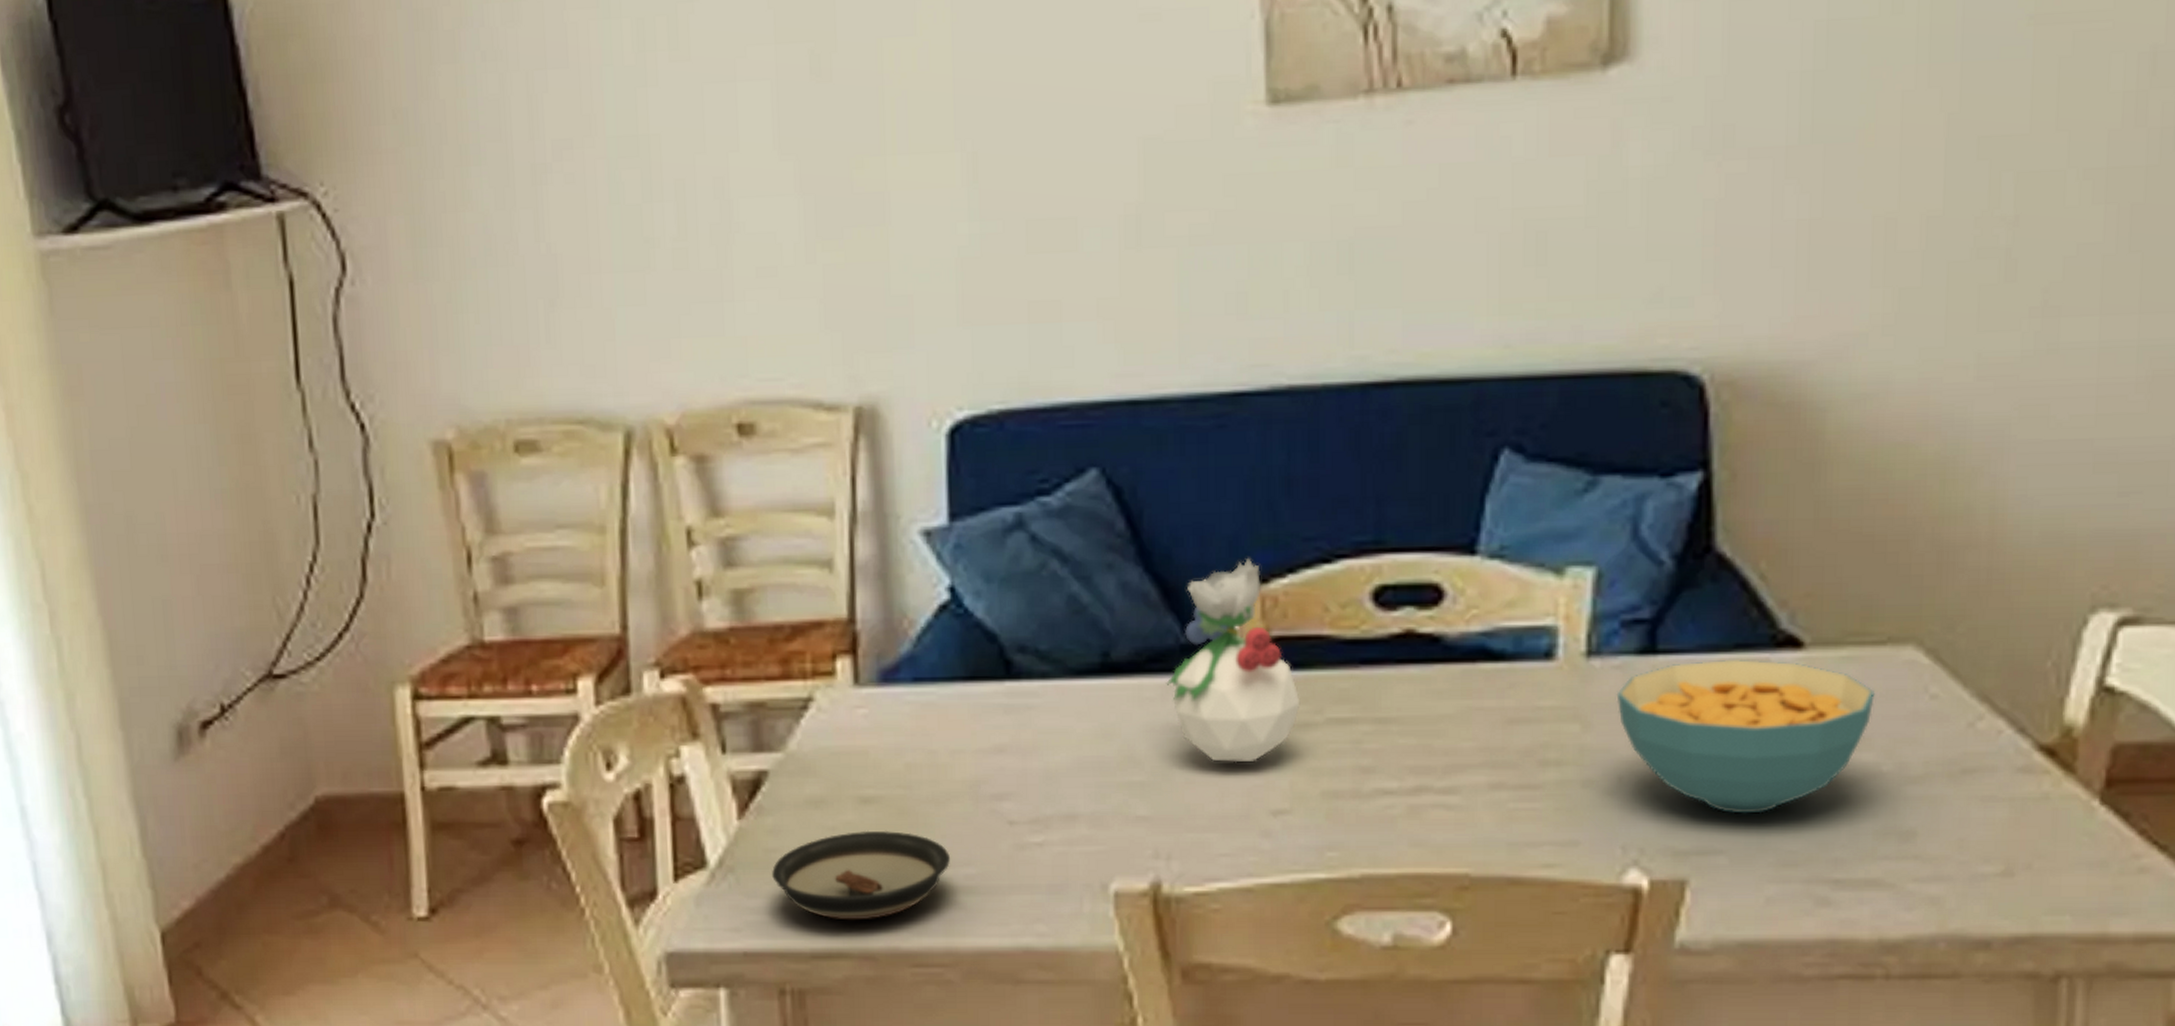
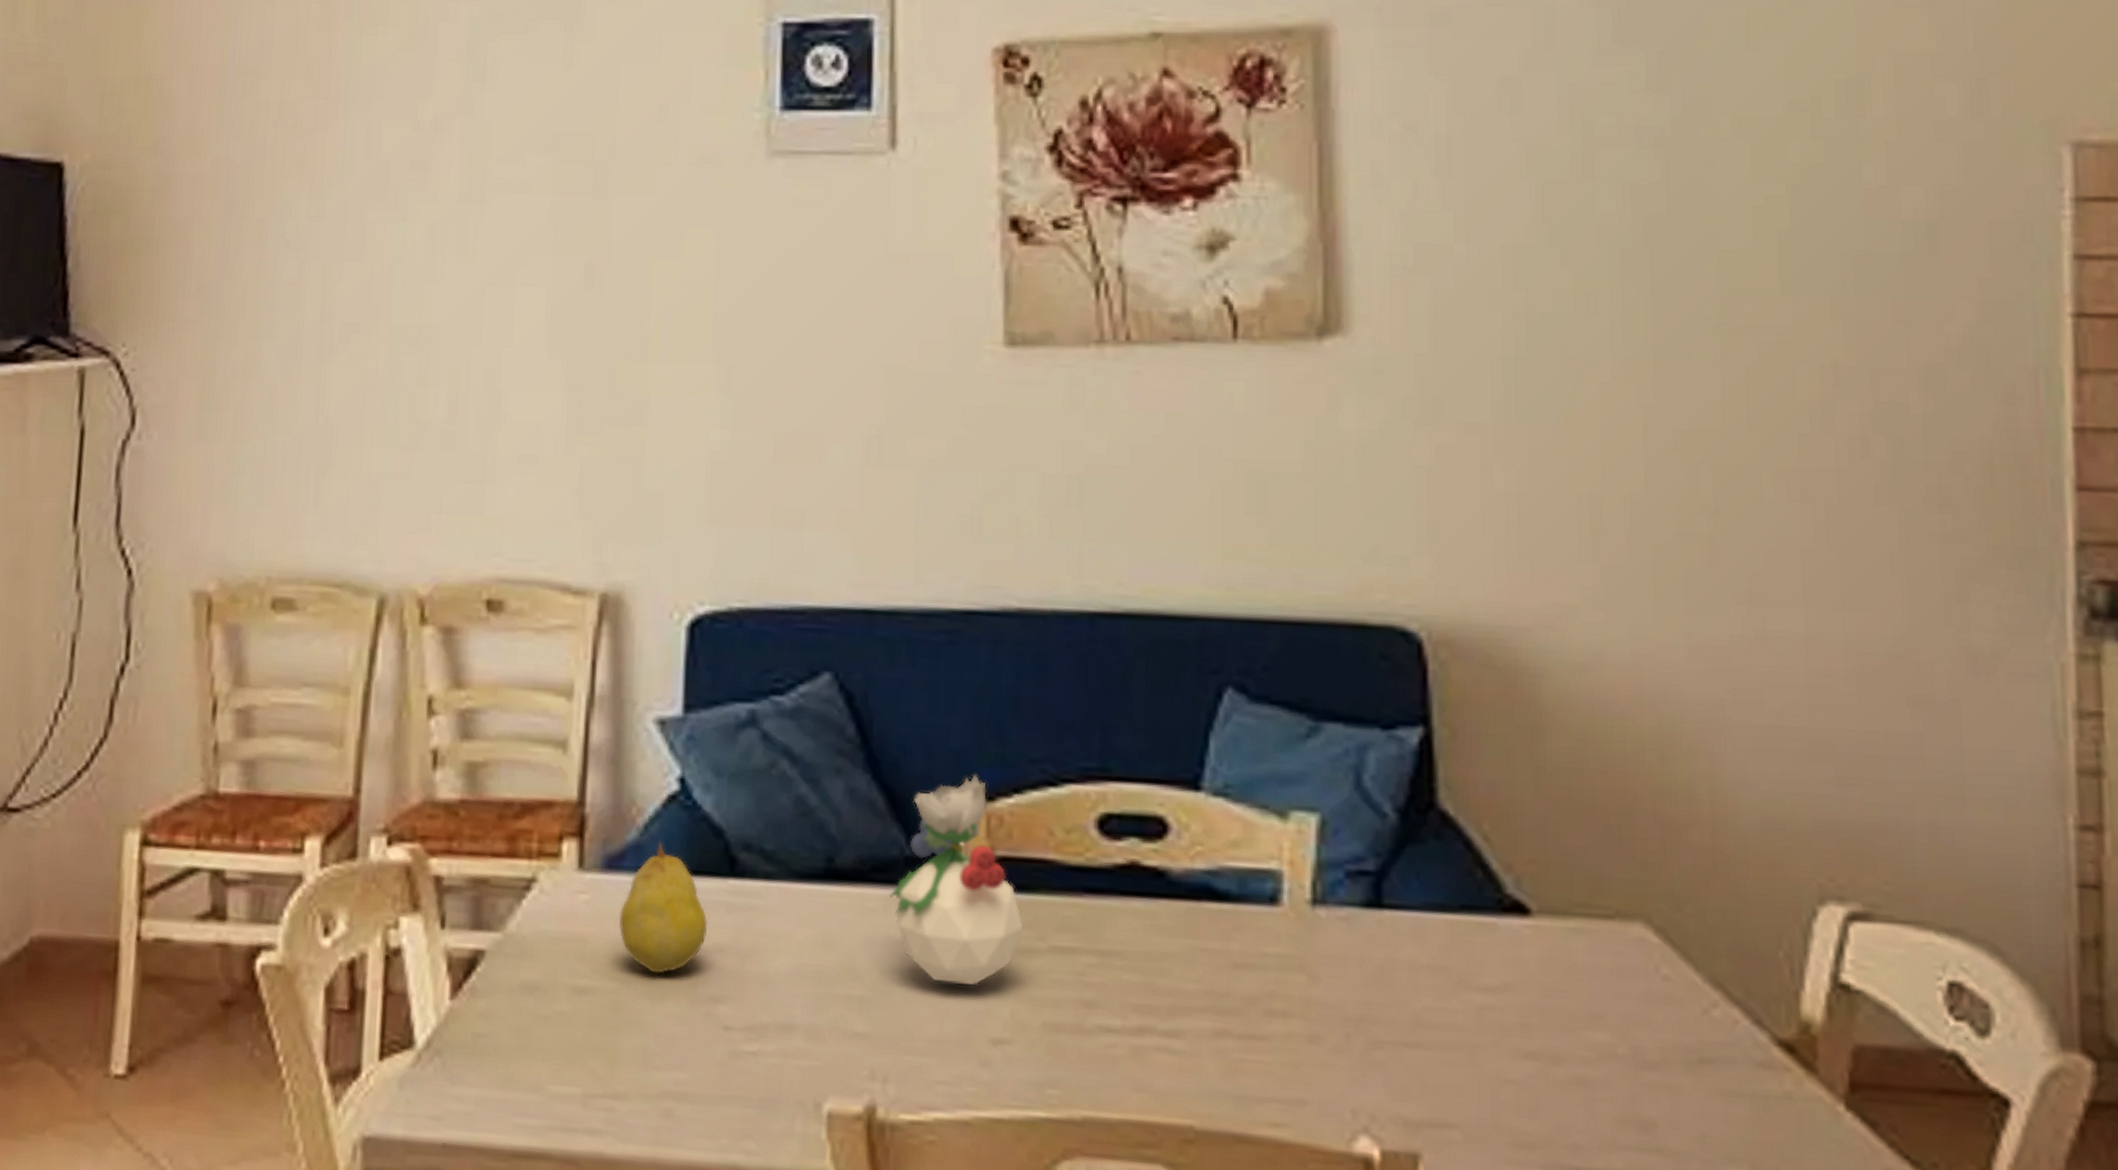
saucer: present [772,830,951,921] -> none [479,1022,663,1120]
fruit: none [898,651,988,778] -> present [618,841,708,974]
cereal bowl: present [1616,659,1875,814] -> none [1342,919,1605,1088]

